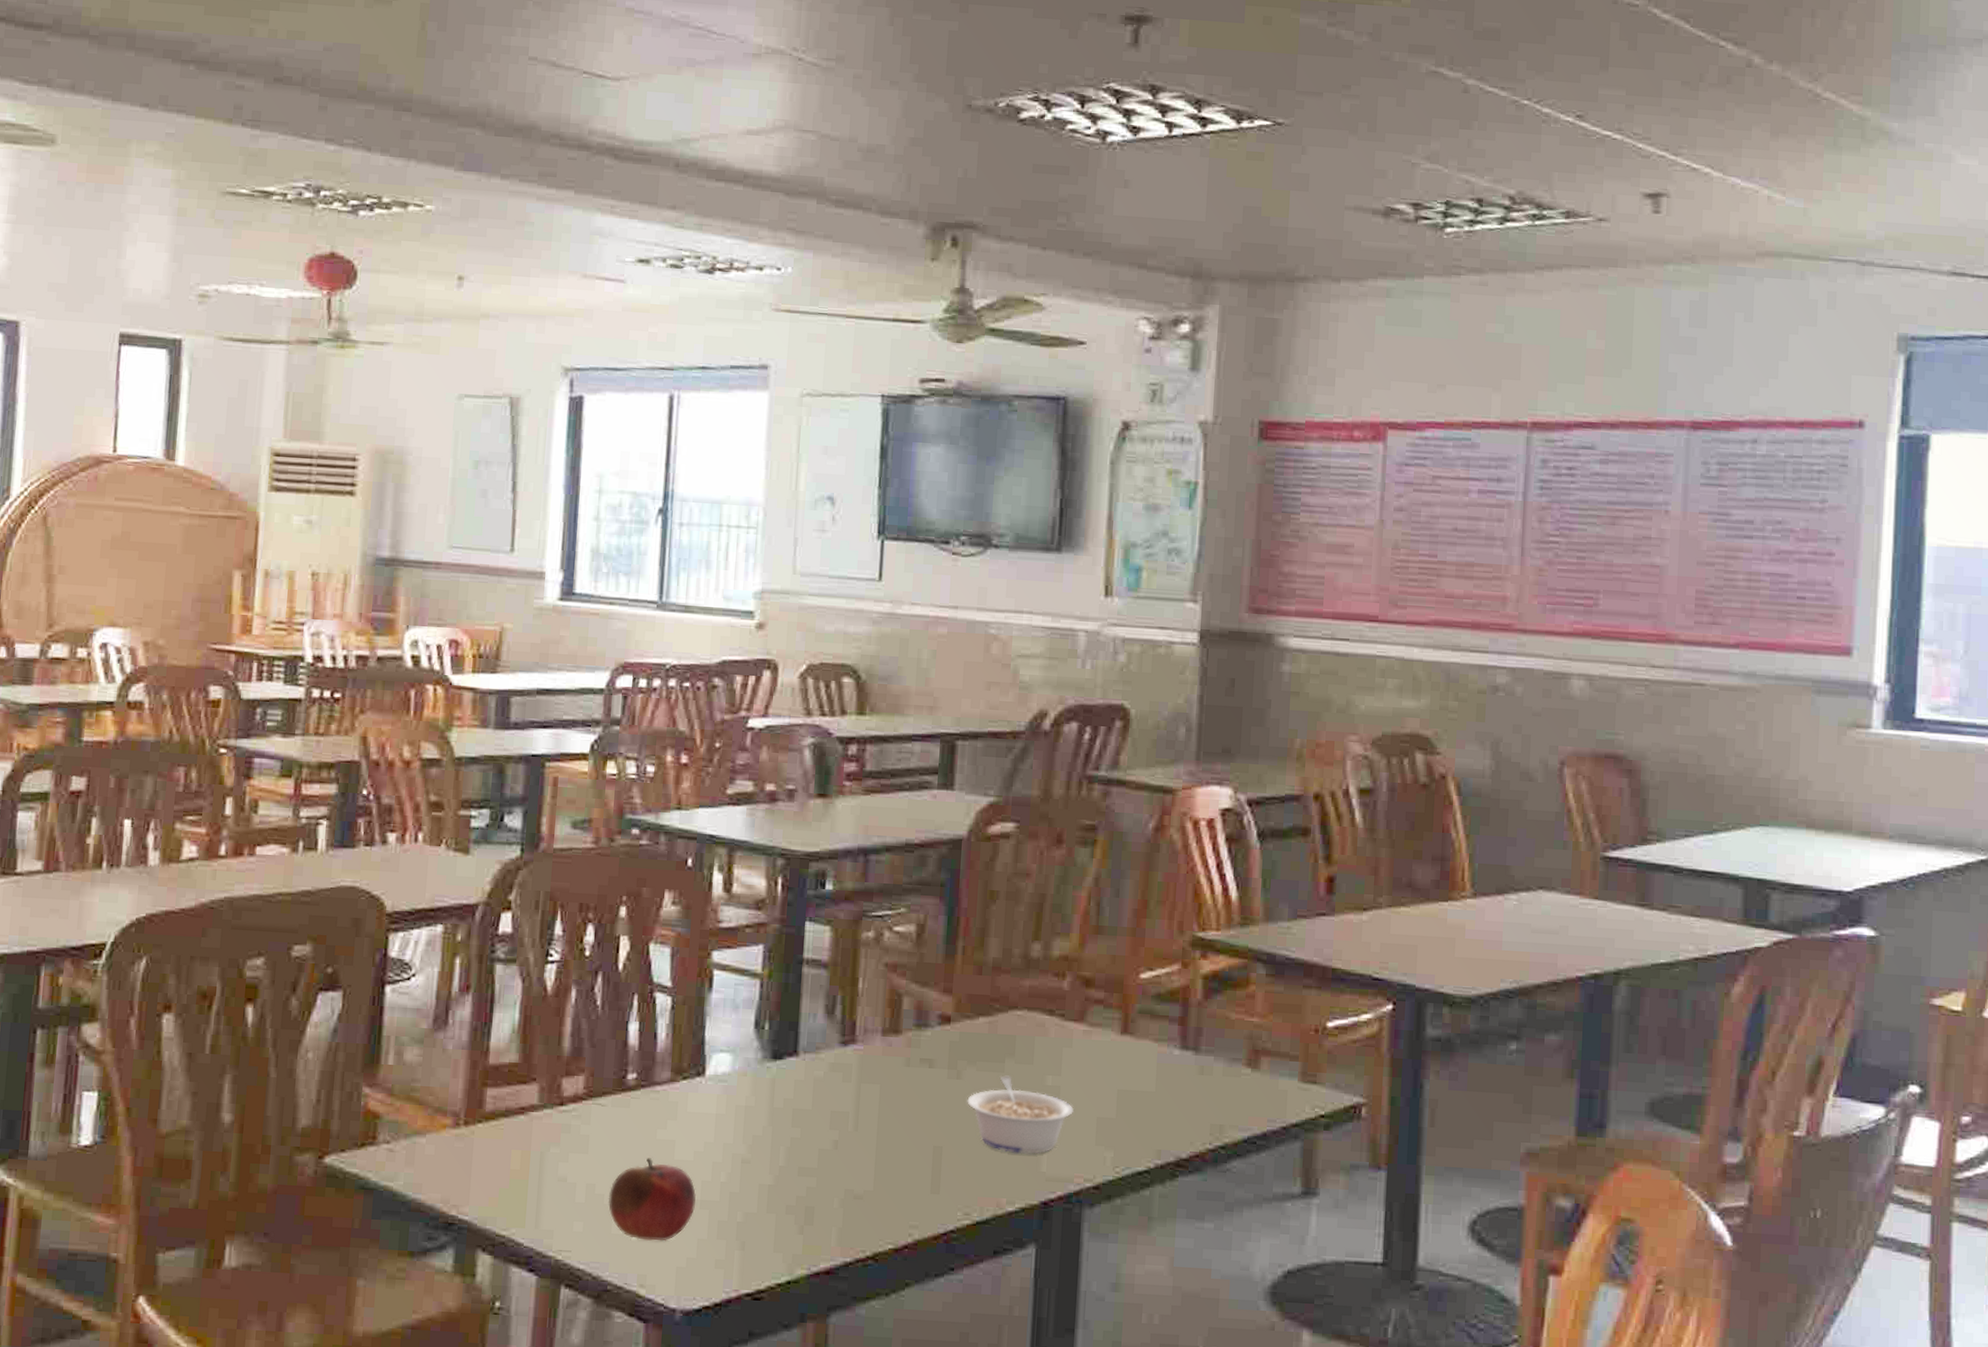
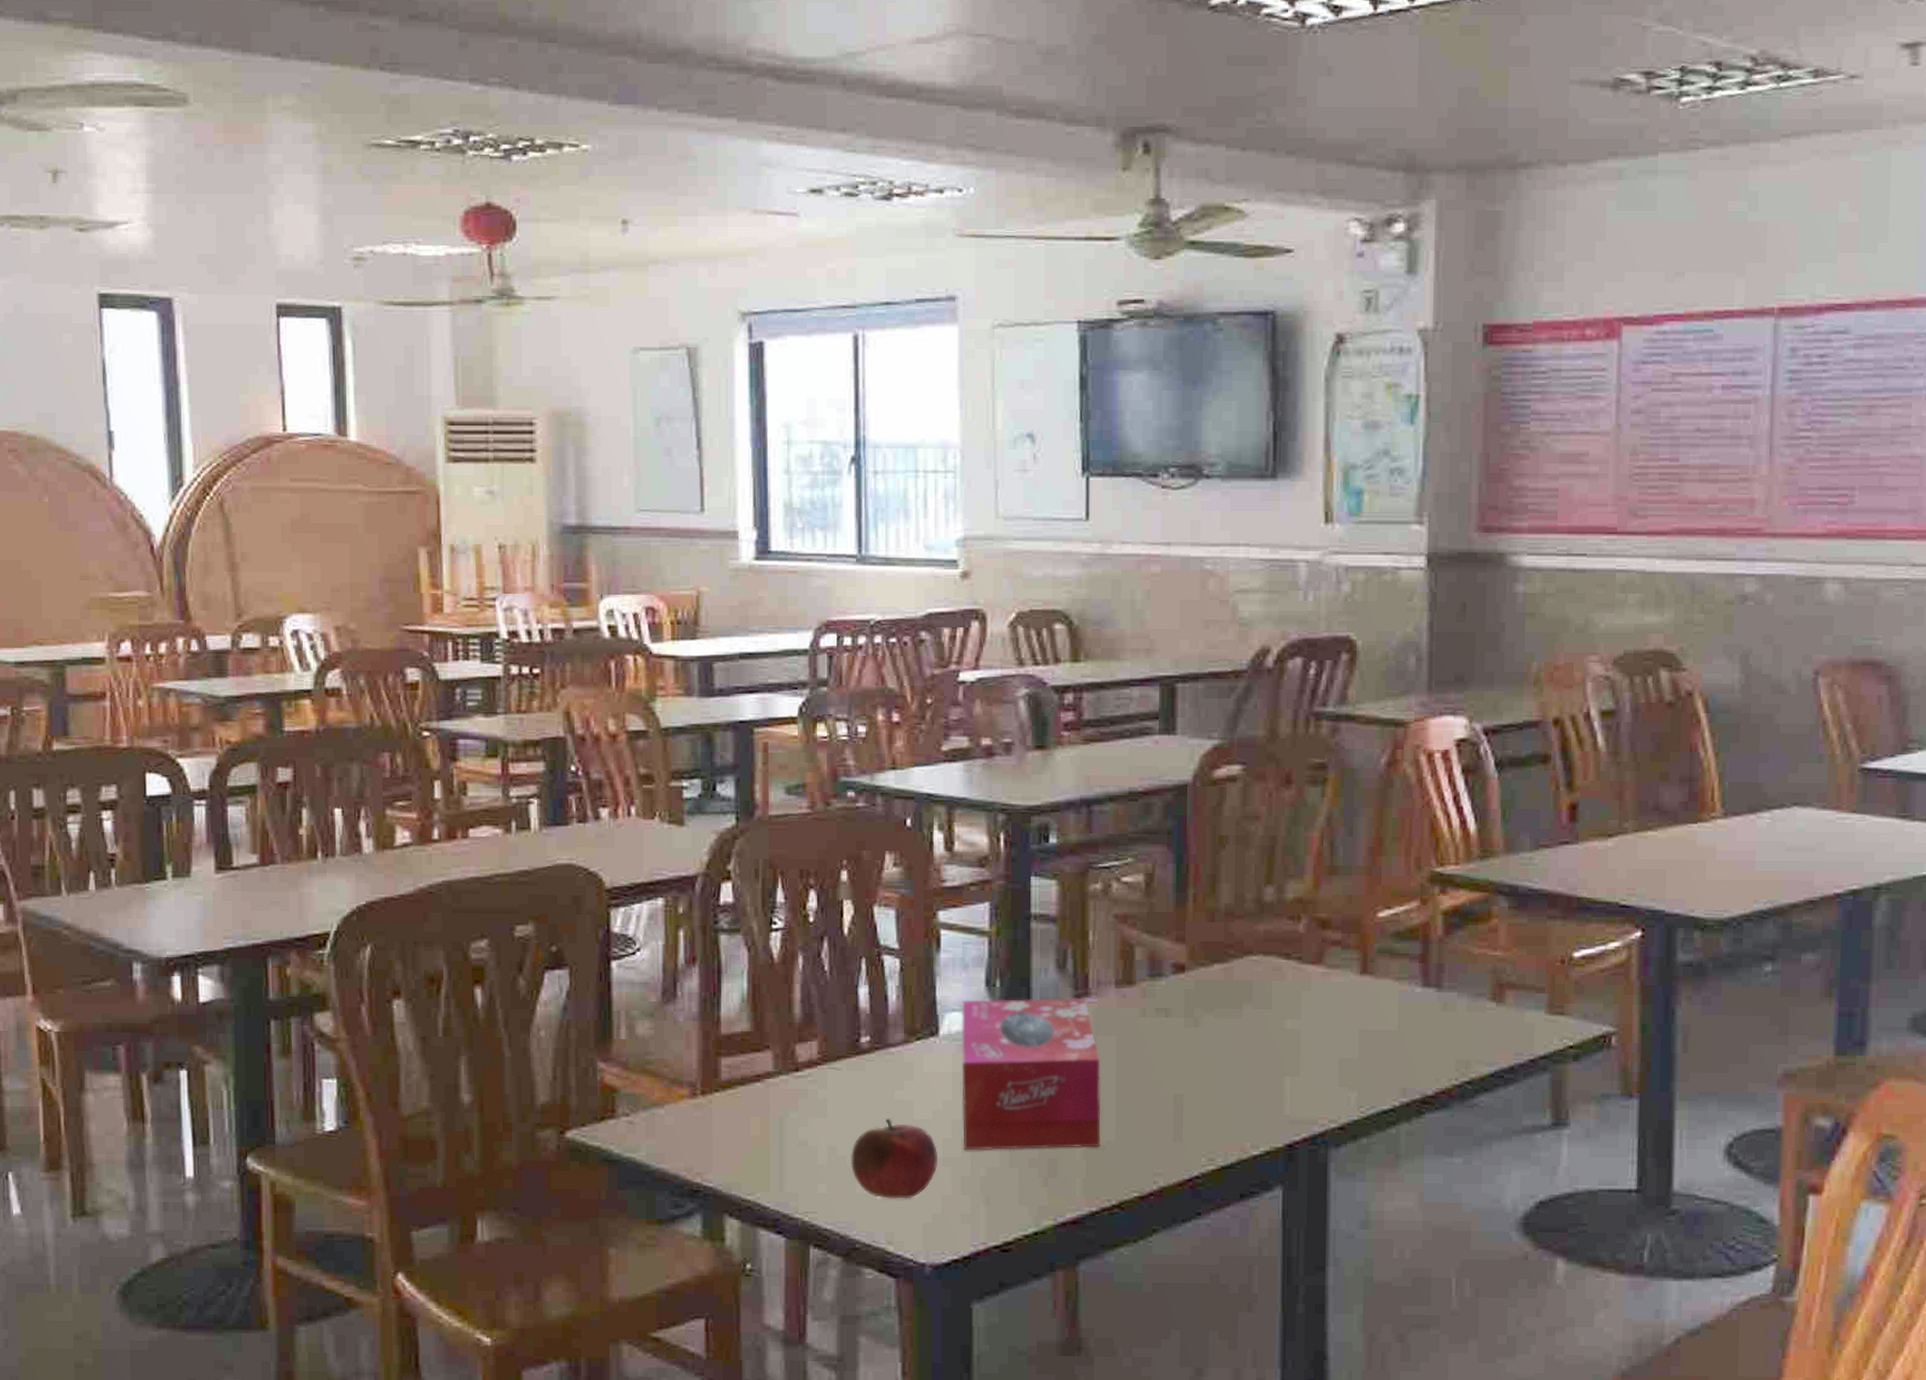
tissue box: none [721,1041,863,1196] -> present [962,997,1101,1151]
legume: present [967,1075,1074,1154] -> none [1206,1021,1315,1098]

